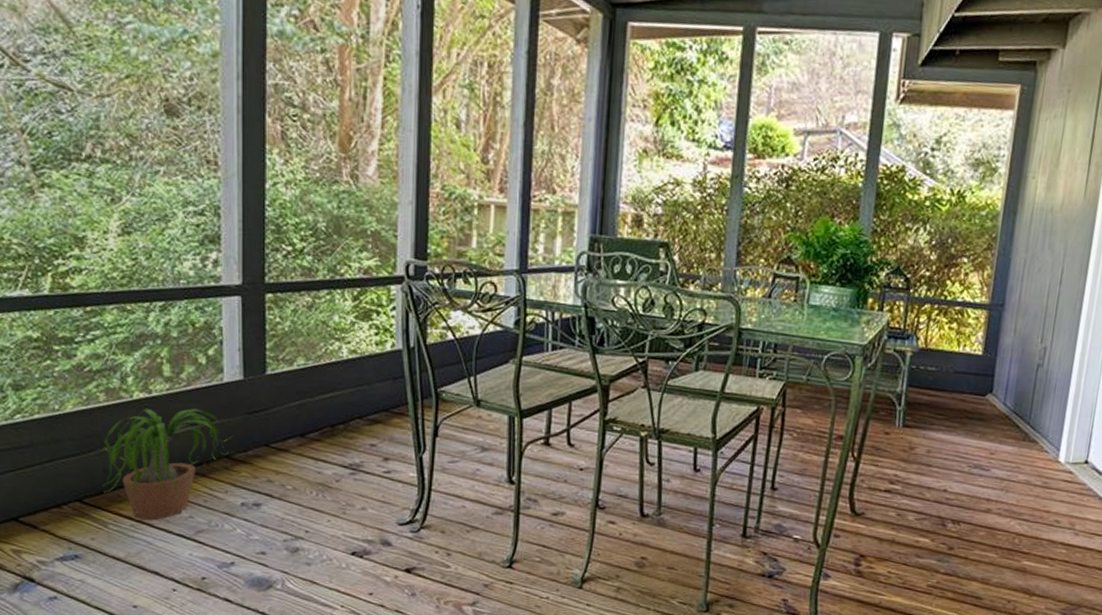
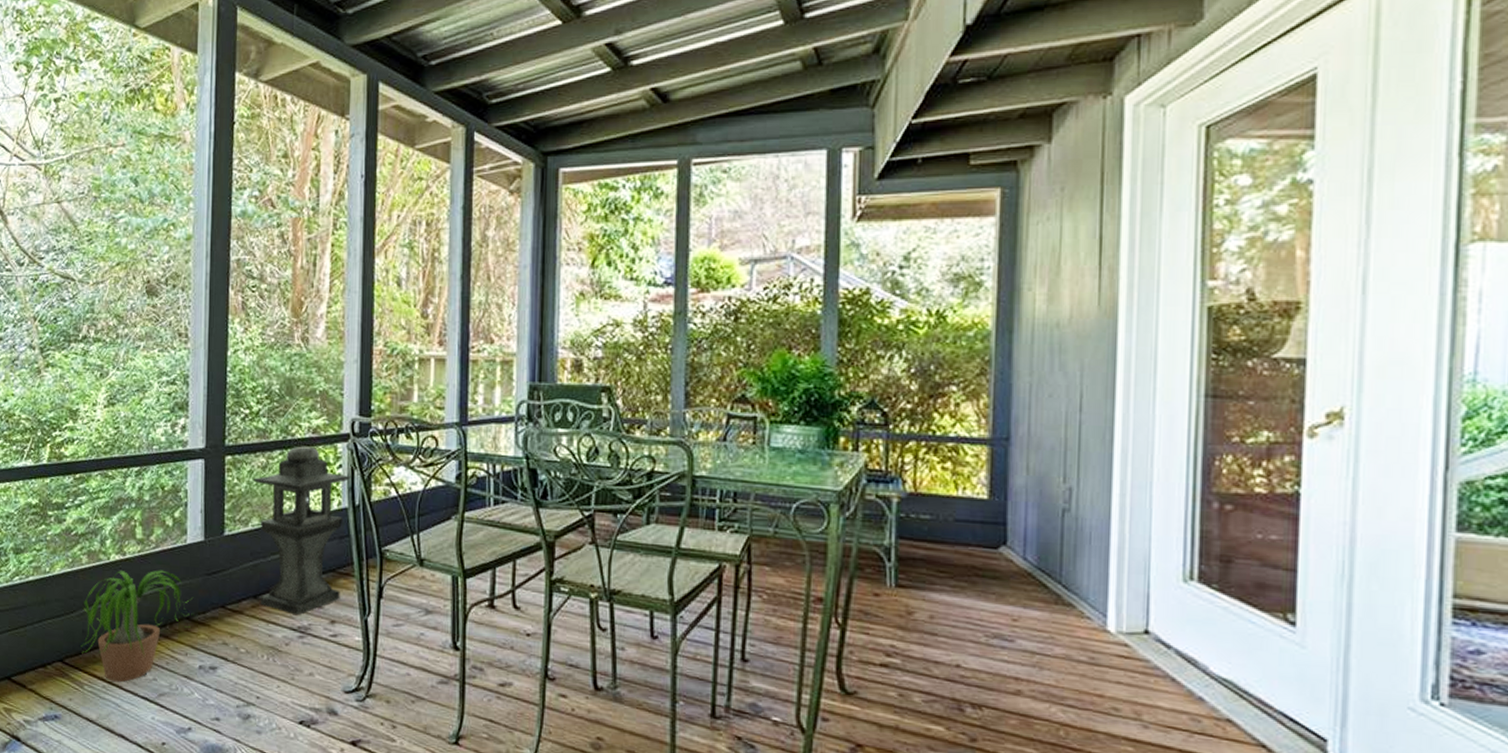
lantern: none [298,286,406,454] -> present [253,446,351,616]

